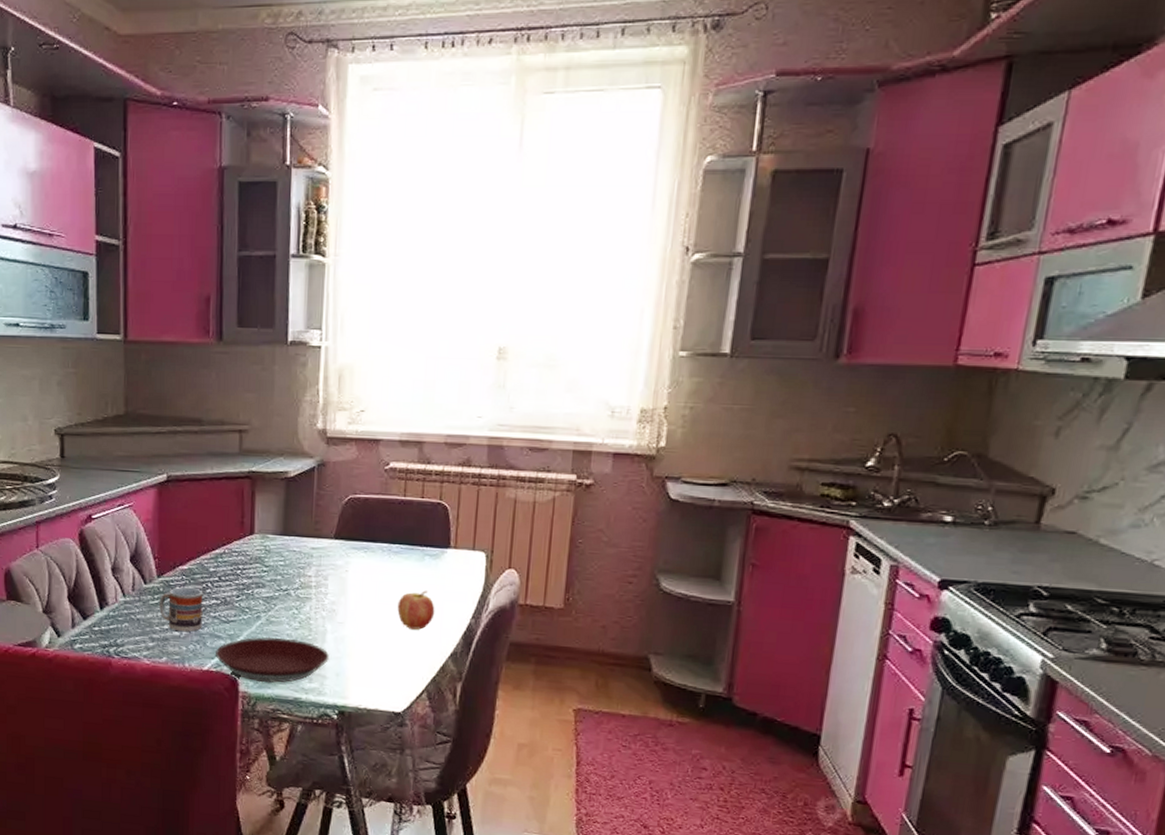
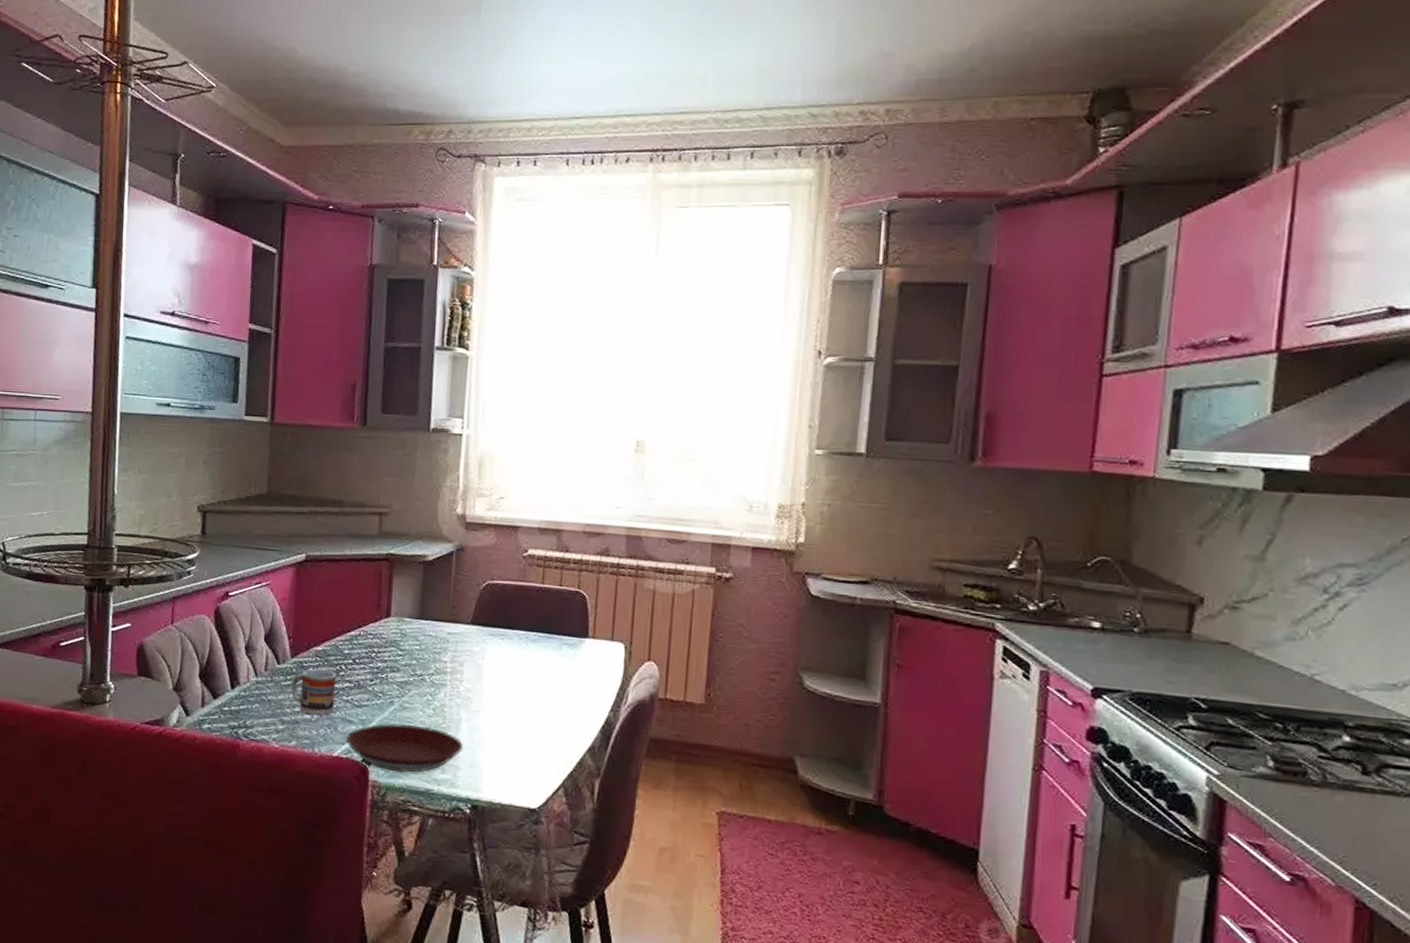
fruit: present [397,590,435,630] -> none [534,680,573,722]

